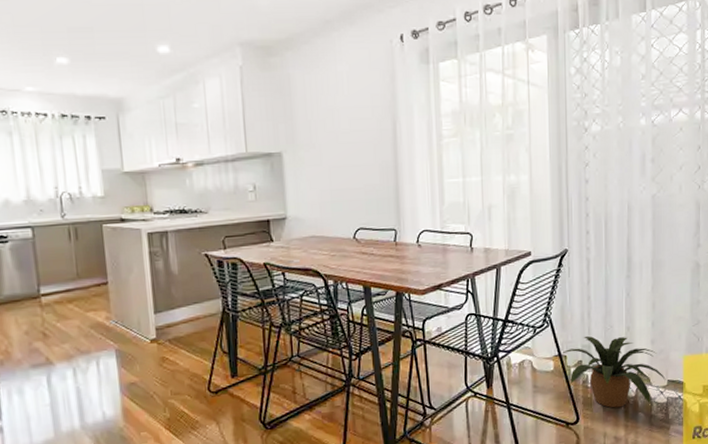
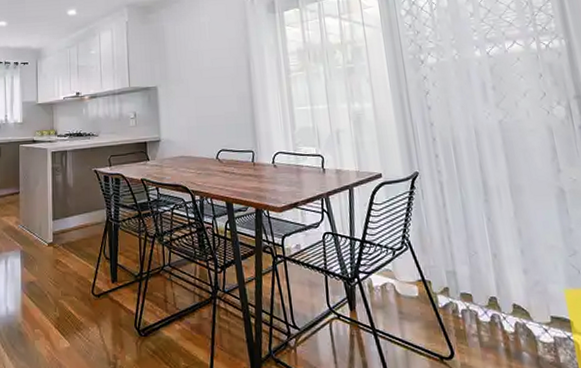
potted plant: present [561,335,667,408] -> none [425,261,550,344]

